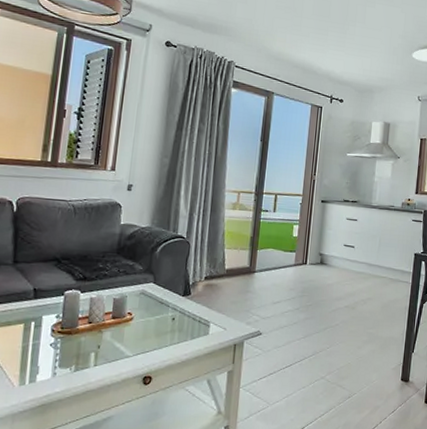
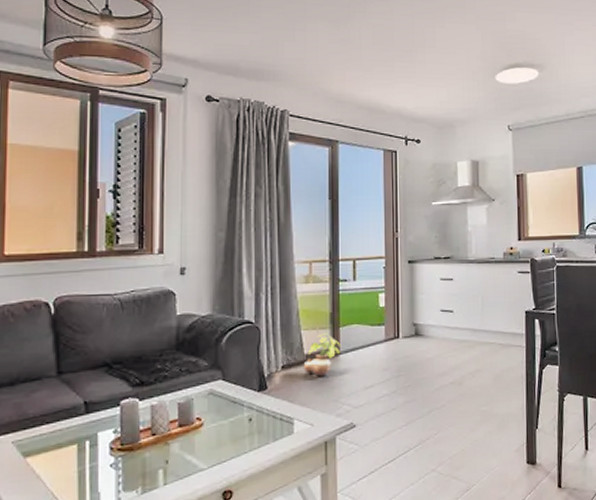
potted plant: none [223,253,256,290] -> present [303,333,340,377]

